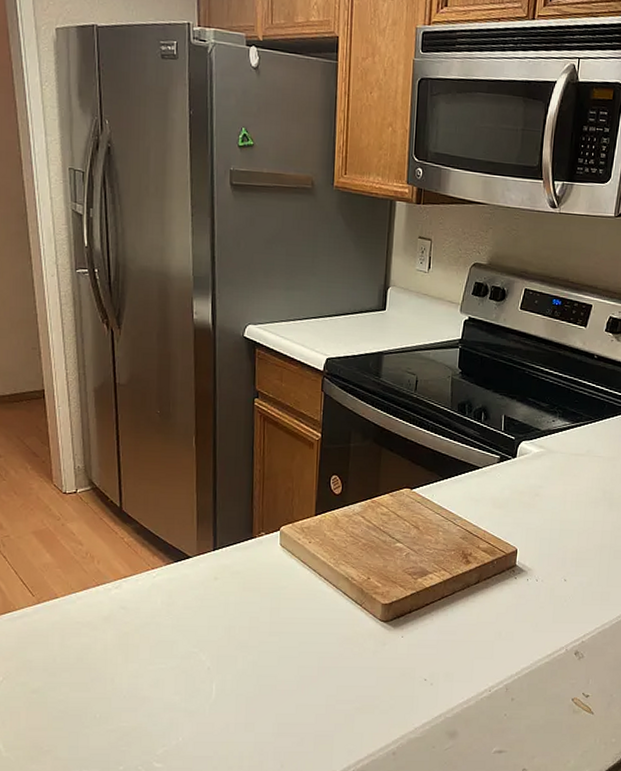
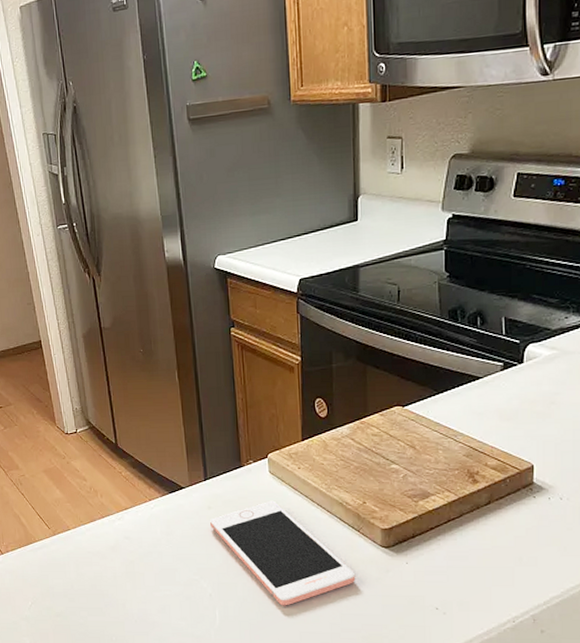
cell phone: none [215,573,355,679] -> present [210,500,356,606]

